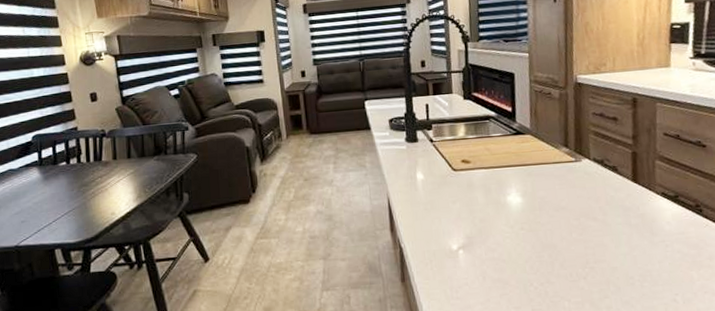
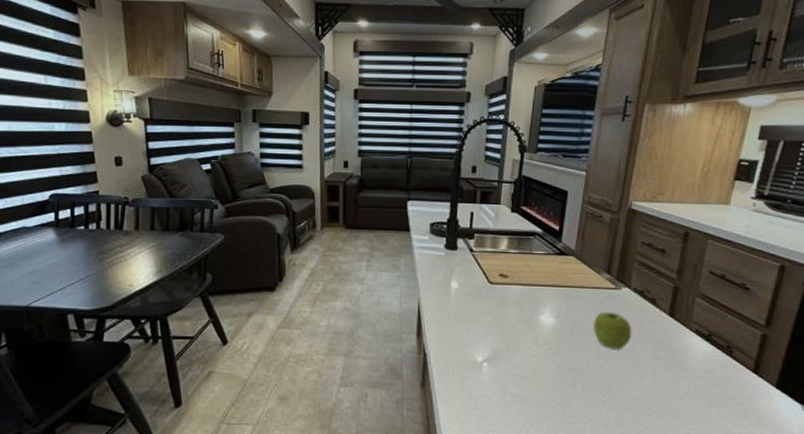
fruit: none [560,184,600,222] -> present [593,311,632,349]

